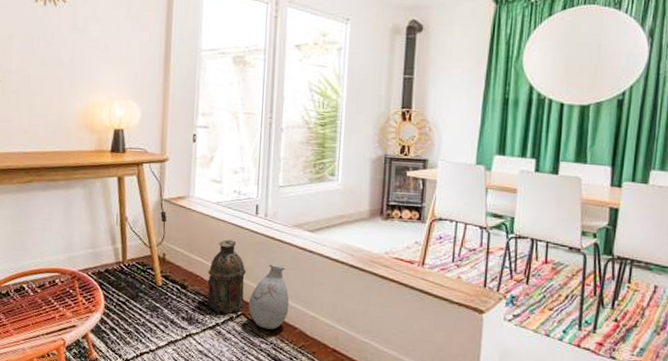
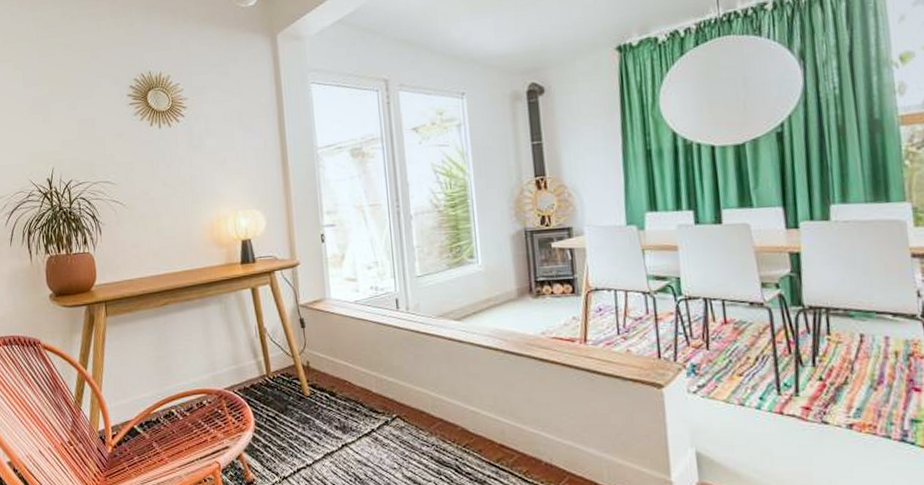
lantern: present [207,239,246,314] -> none [355,339,397,418]
vase: present [248,262,289,330] -> none [402,358,447,430]

